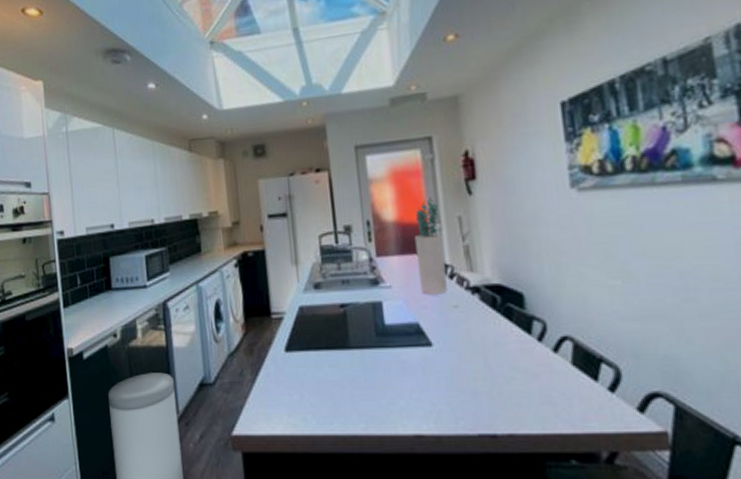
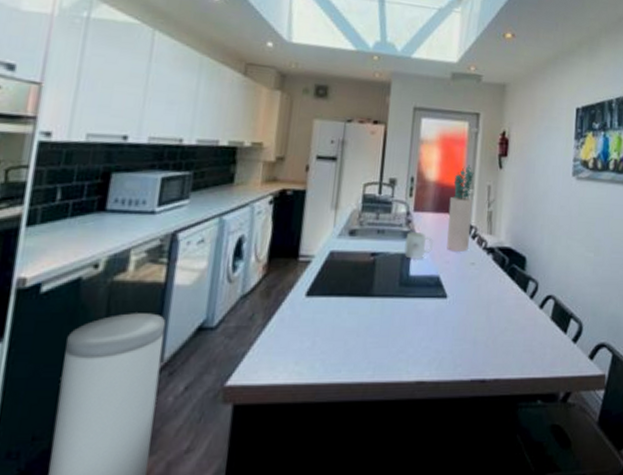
mug: none [373,278,406,307] -> present [403,231,434,259]

